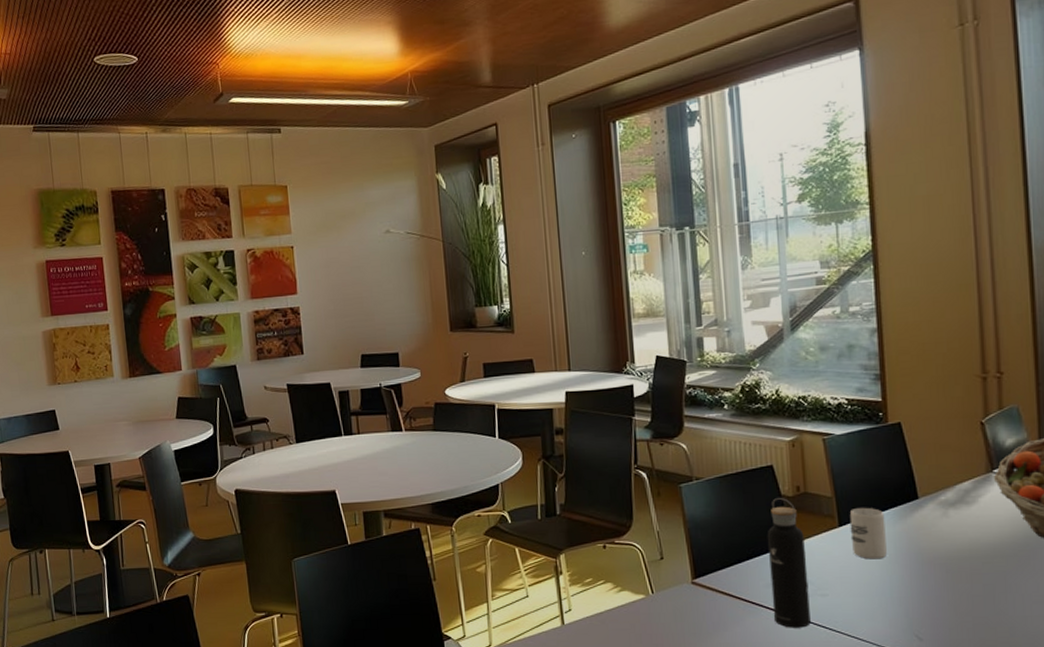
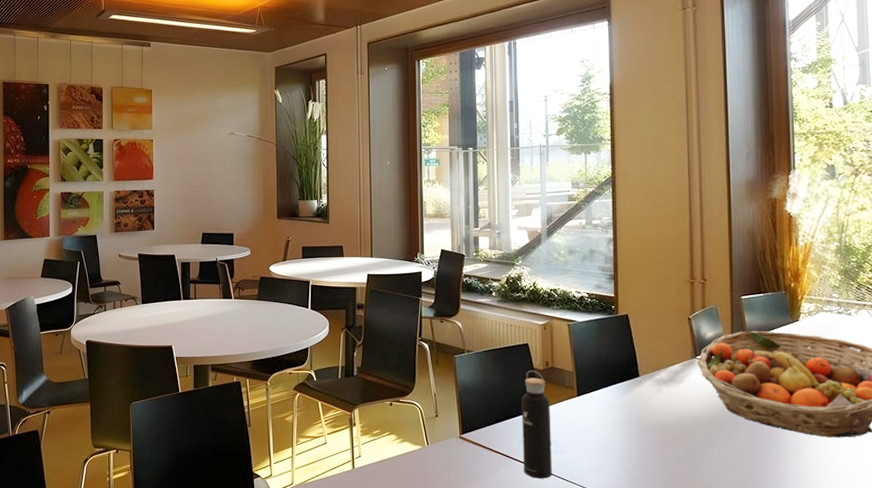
cup: present [849,507,887,560] -> none [586,381,613,424]

